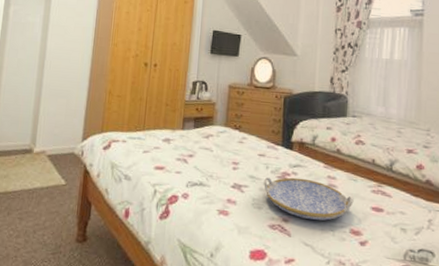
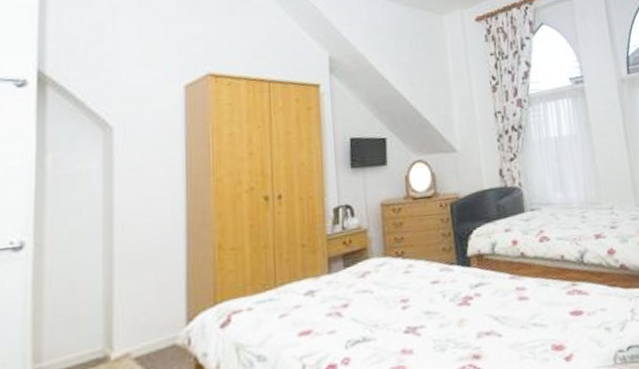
serving tray: present [264,177,354,221] -> none [443,297,550,349]

